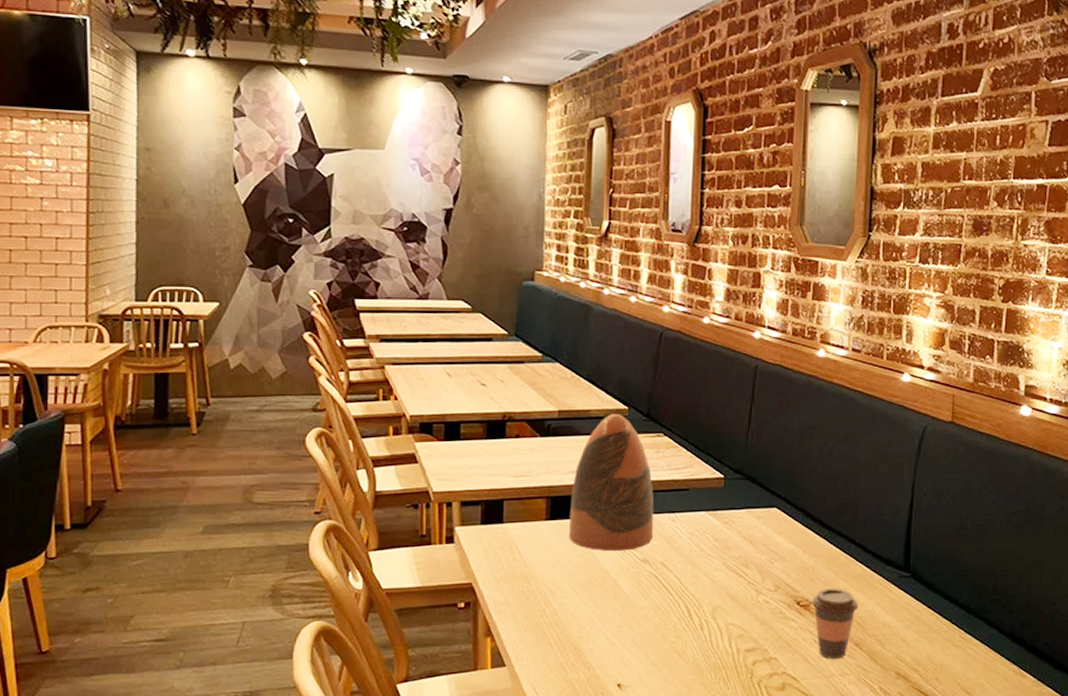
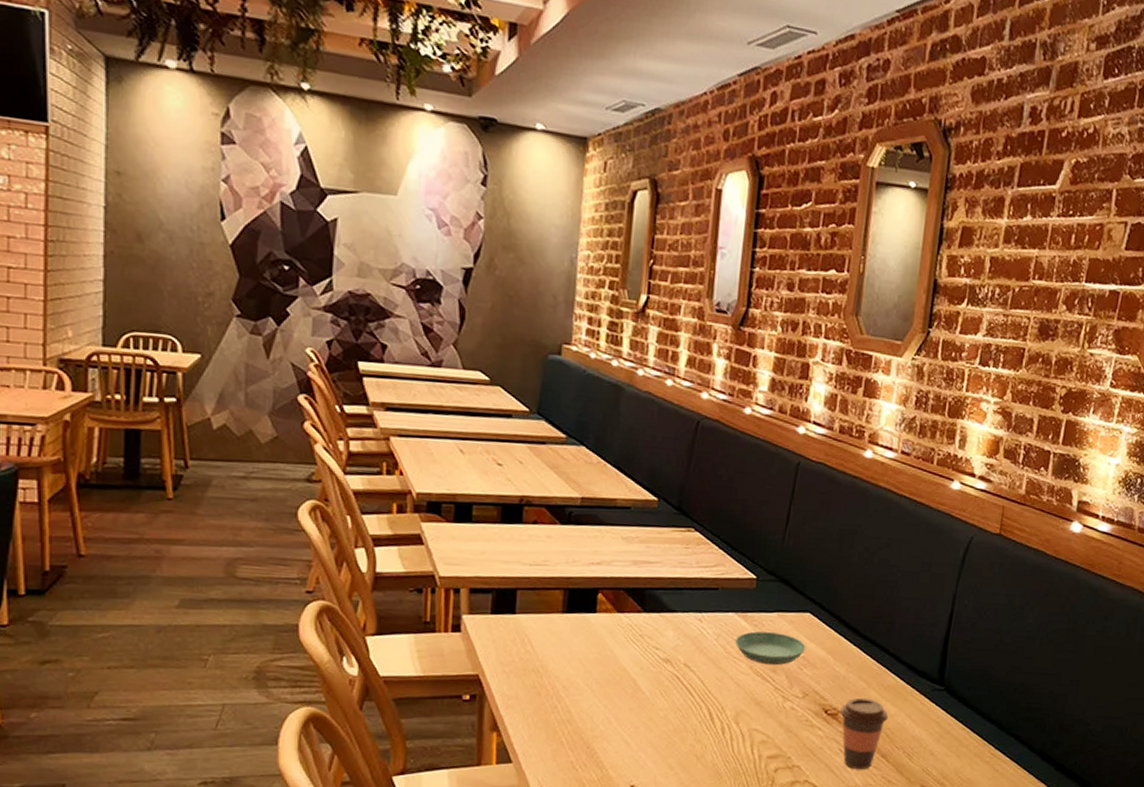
decorative vase: present [569,414,654,551] -> none [587,505,681,649]
saucer: none [707,528,775,561] -> present [734,631,806,666]

